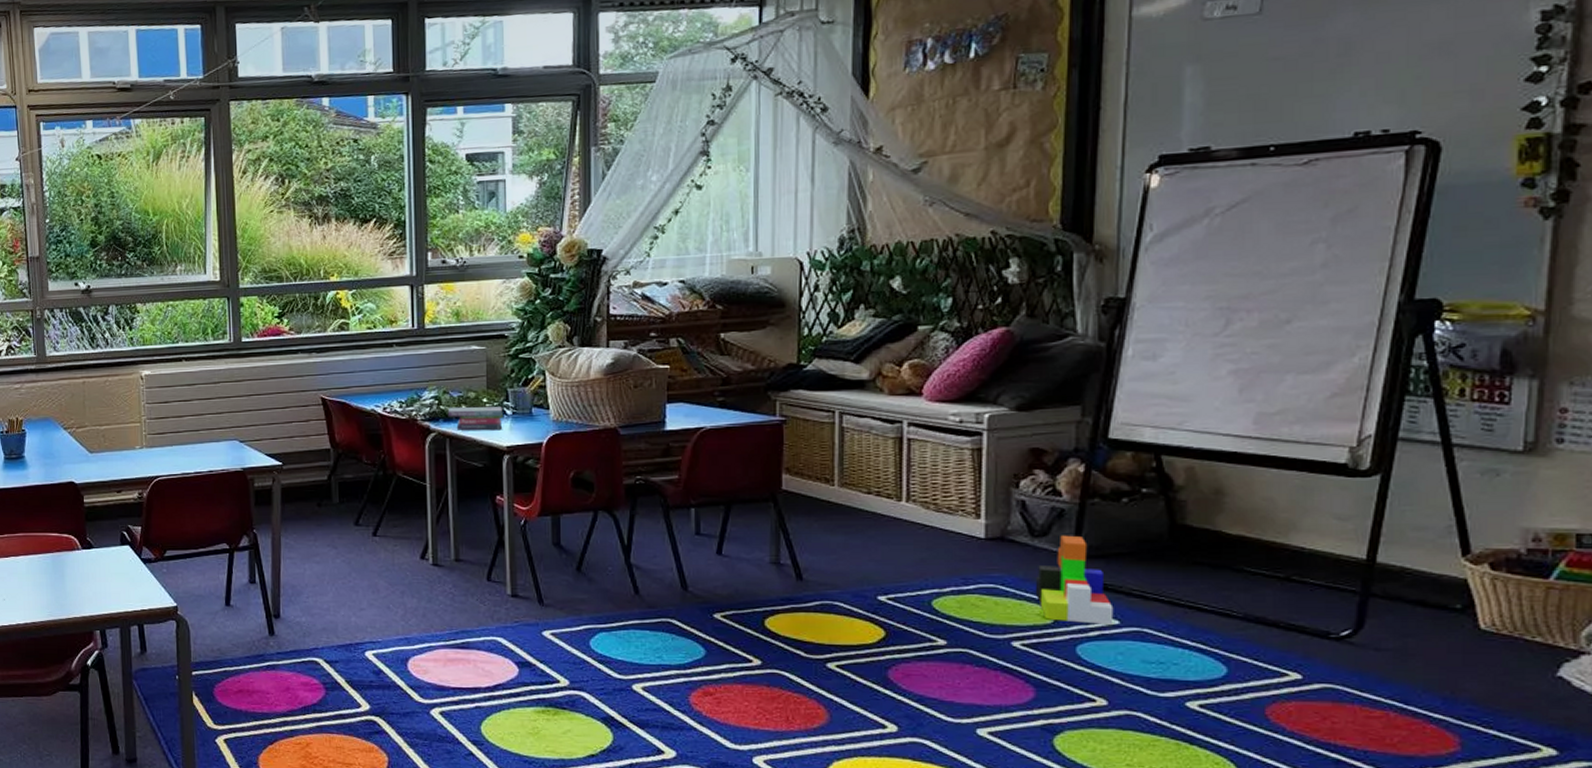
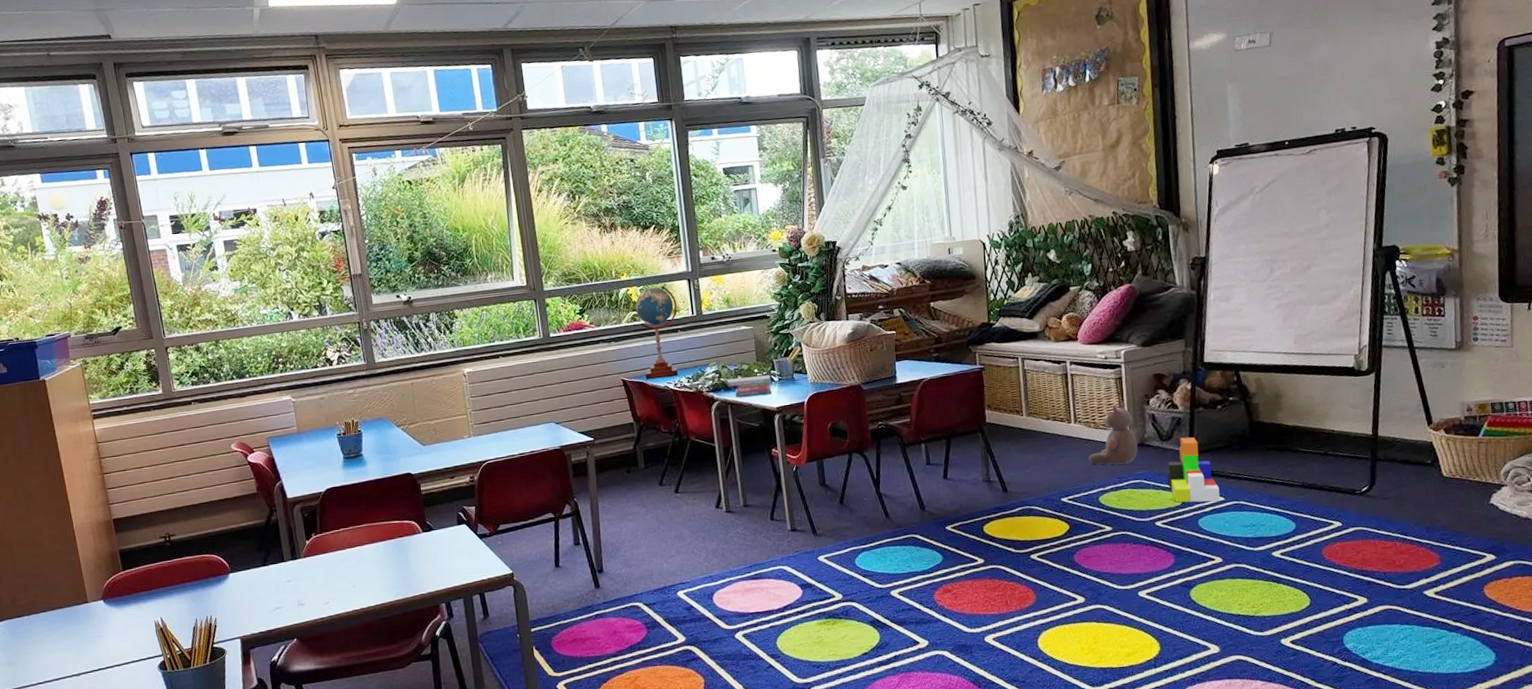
globe: none [344,288,395,400] -> present [635,283,678,380]
stuffed bear: none [922,480,996,561] -> present [1088,402,1138,465]

